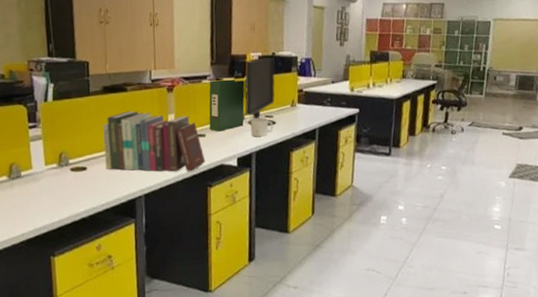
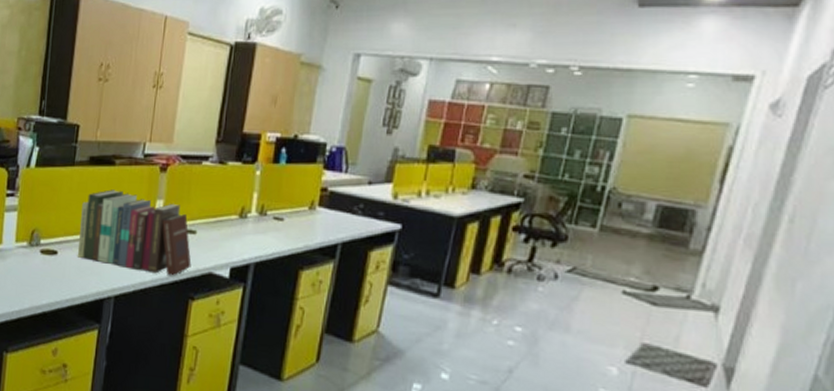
binder: present [209,79,245,132] -> none [202,163,254,230]
computer monitor: present [245,57,277,126] -> none [250,141,296,232]
mug: present [250,117,274,137] -> none [252,218,283,245]

